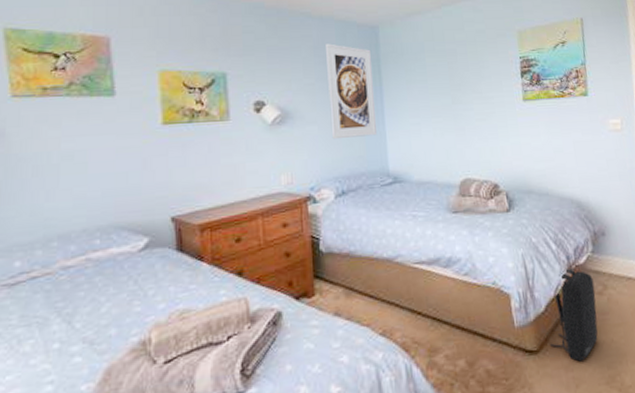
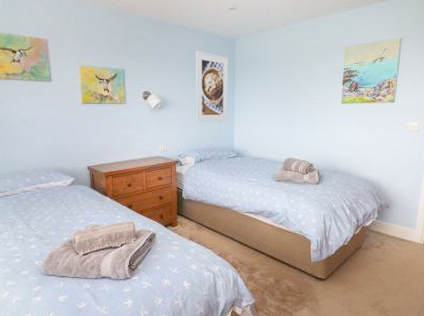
backpack: present [550,267,598,362] -> none [335,227,374,290]

